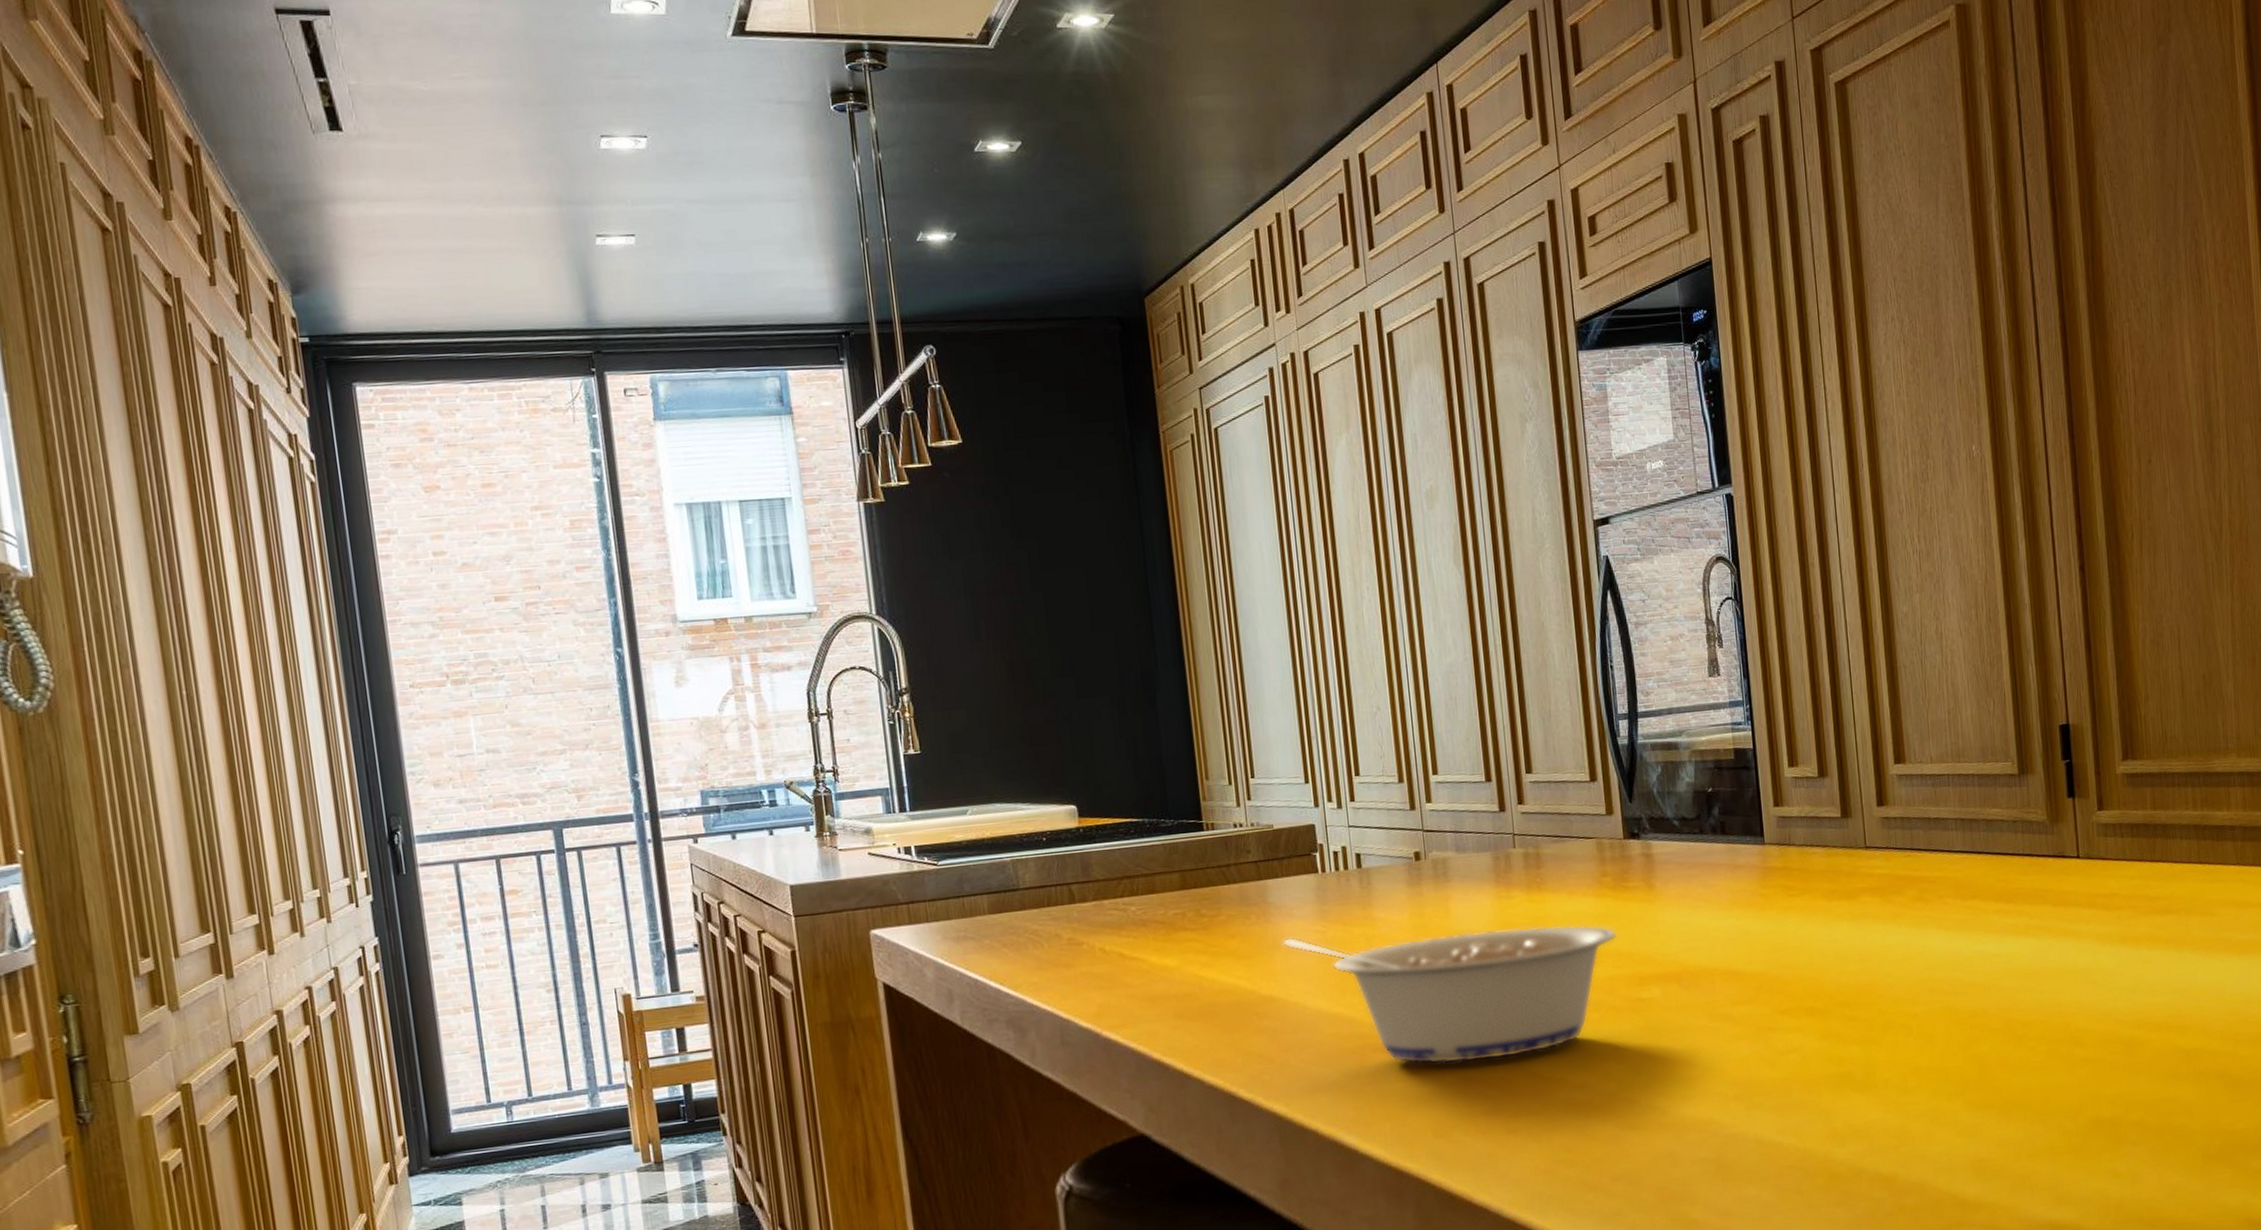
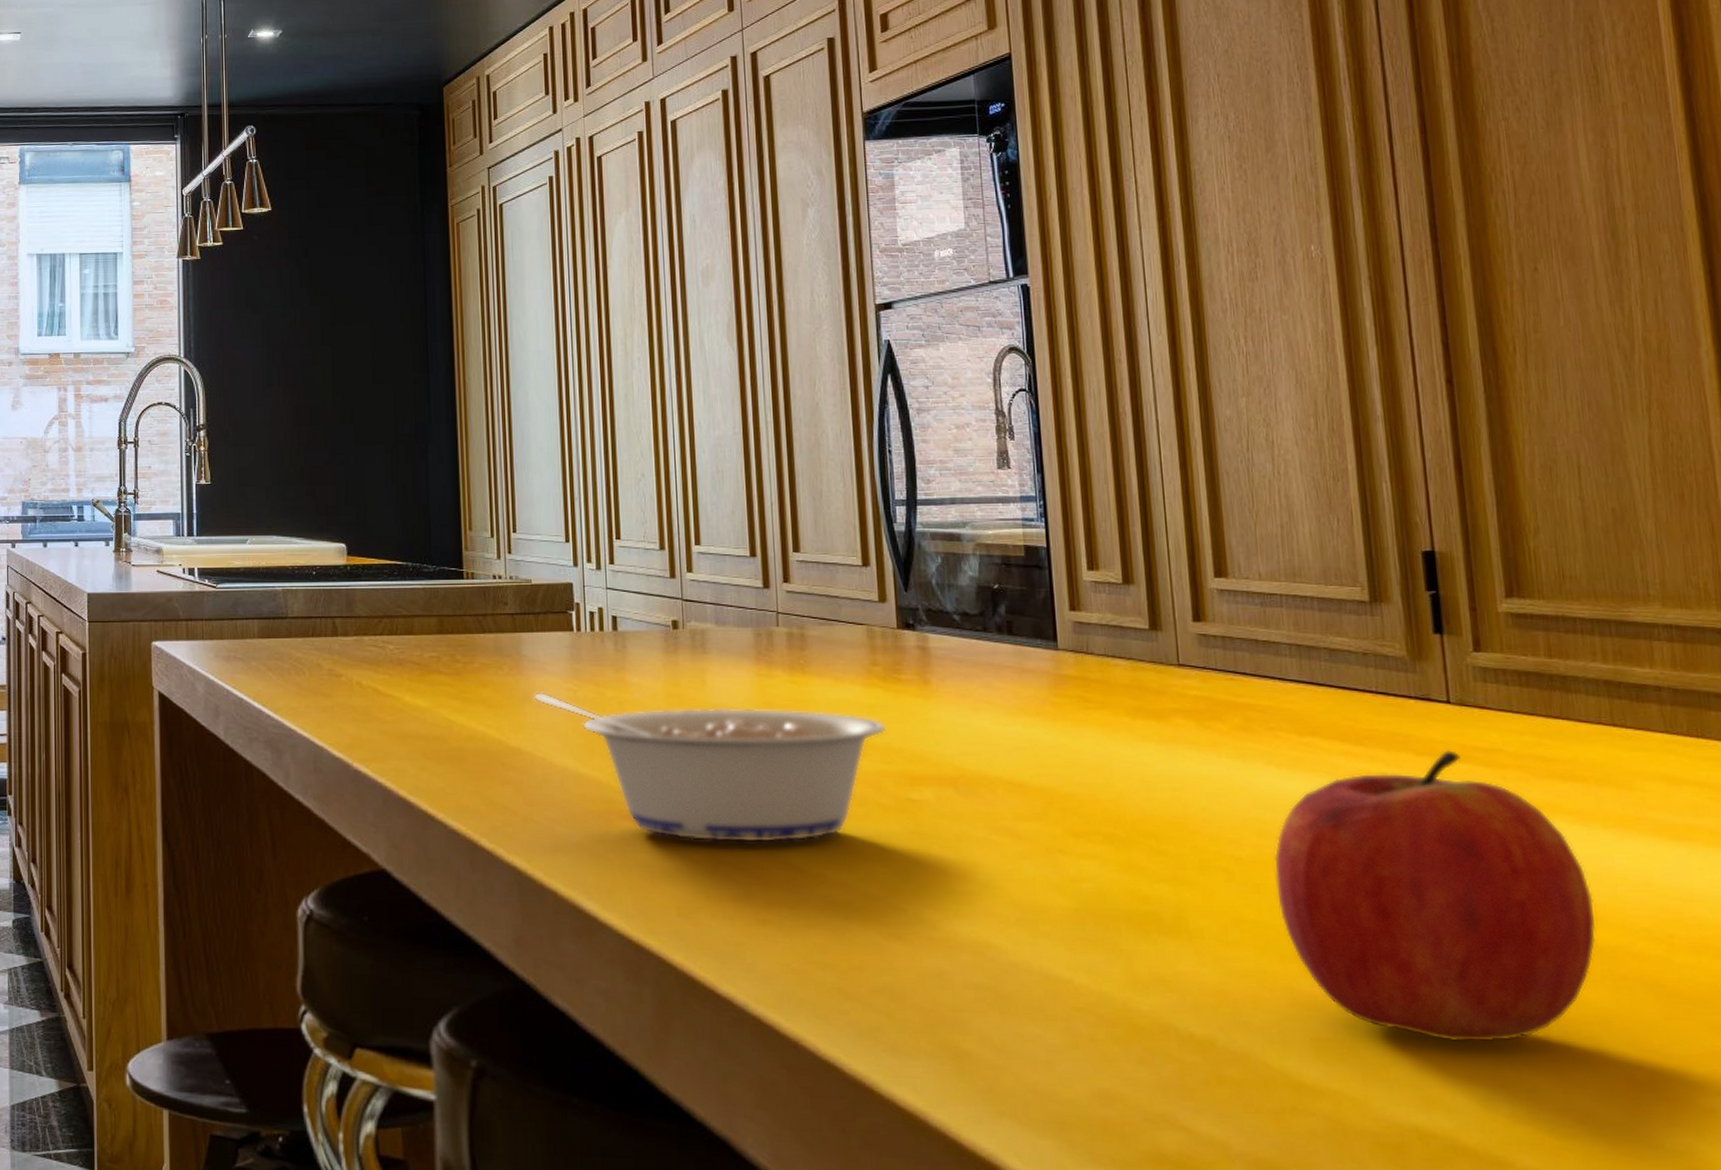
fruit: none [1943,899,2184,1147] -> present [1274,750,1596,1042]

